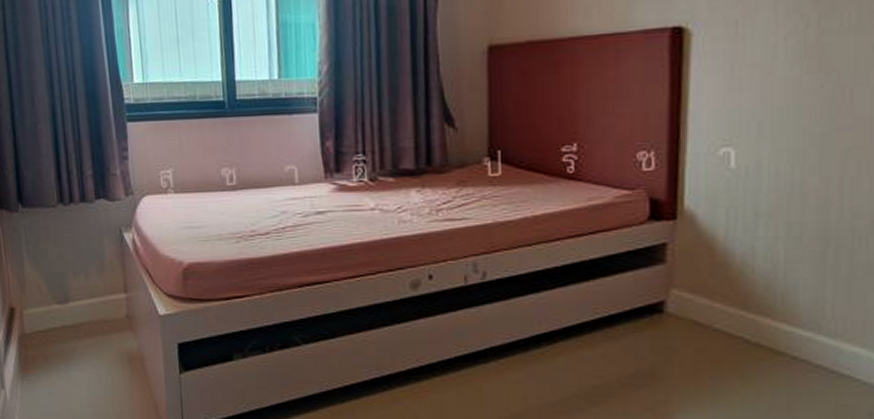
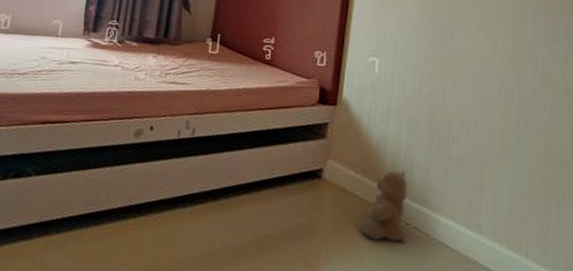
teddy bear: none [722,292,792,380] -> present [359,171,407,243]

